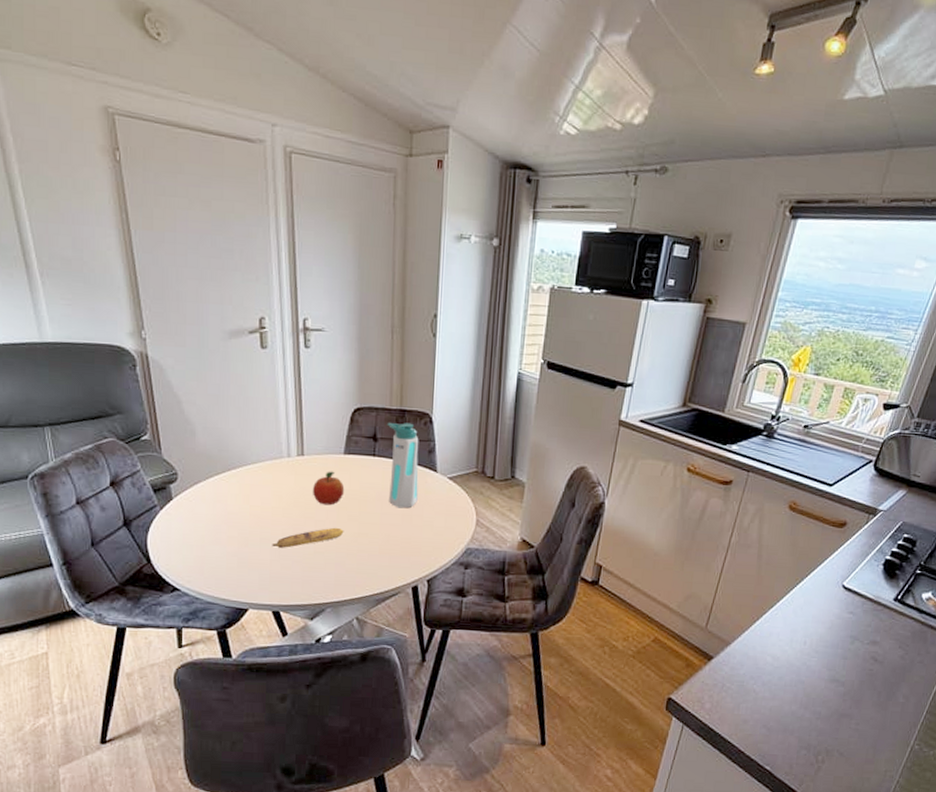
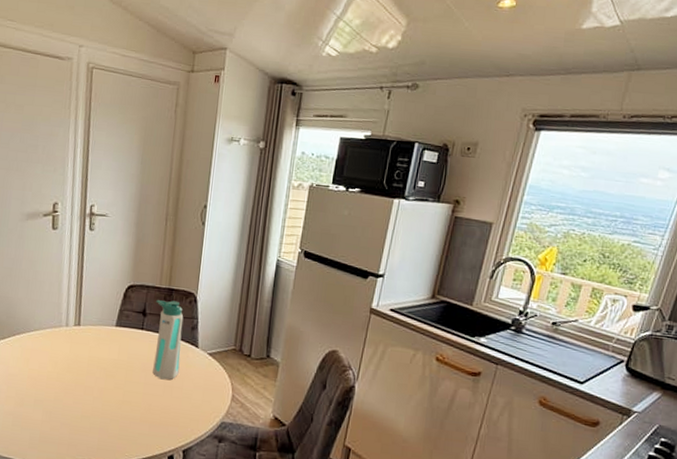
banana: present [272,527,344,548] -> none [44,393,110,411]
fruit: present [312,471,345,506] -> none [84,341,114,373]

